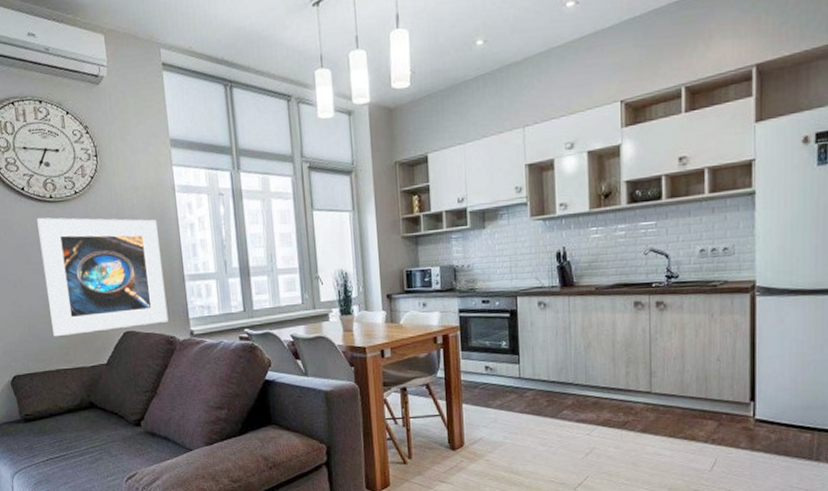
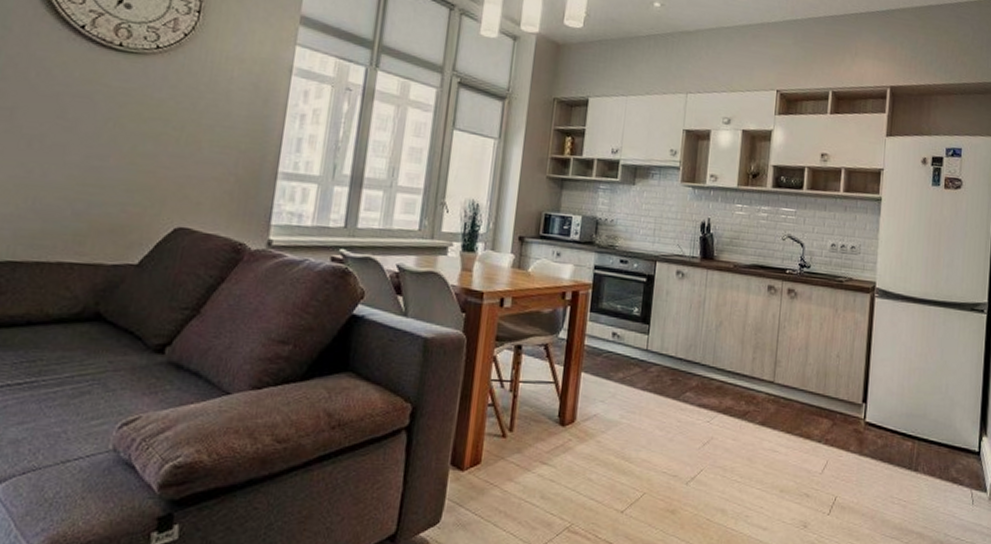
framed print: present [37,217,169,337] -> none [68,65,258,225]

